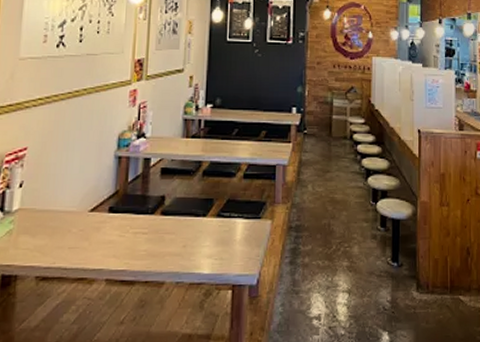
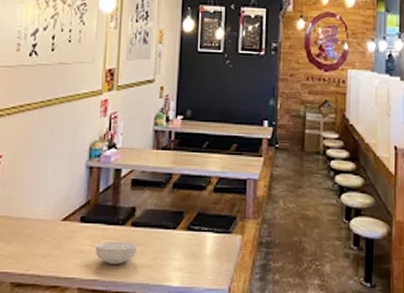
cereal bowl: none [124,230,167,254] -> present [95,241,137,264]

